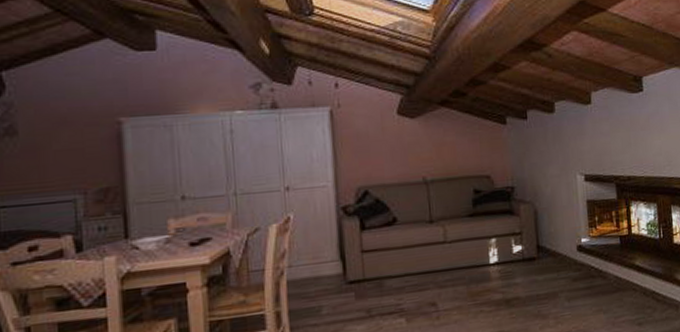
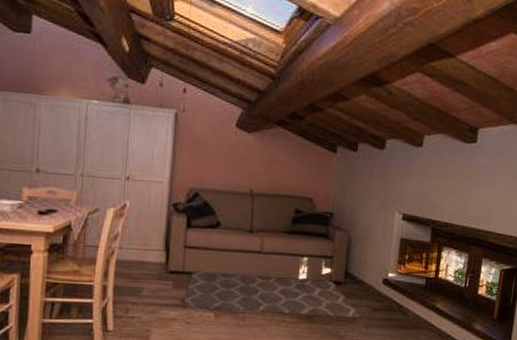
rug: none [368,258,561,319] -> present [181,271,361,318]

